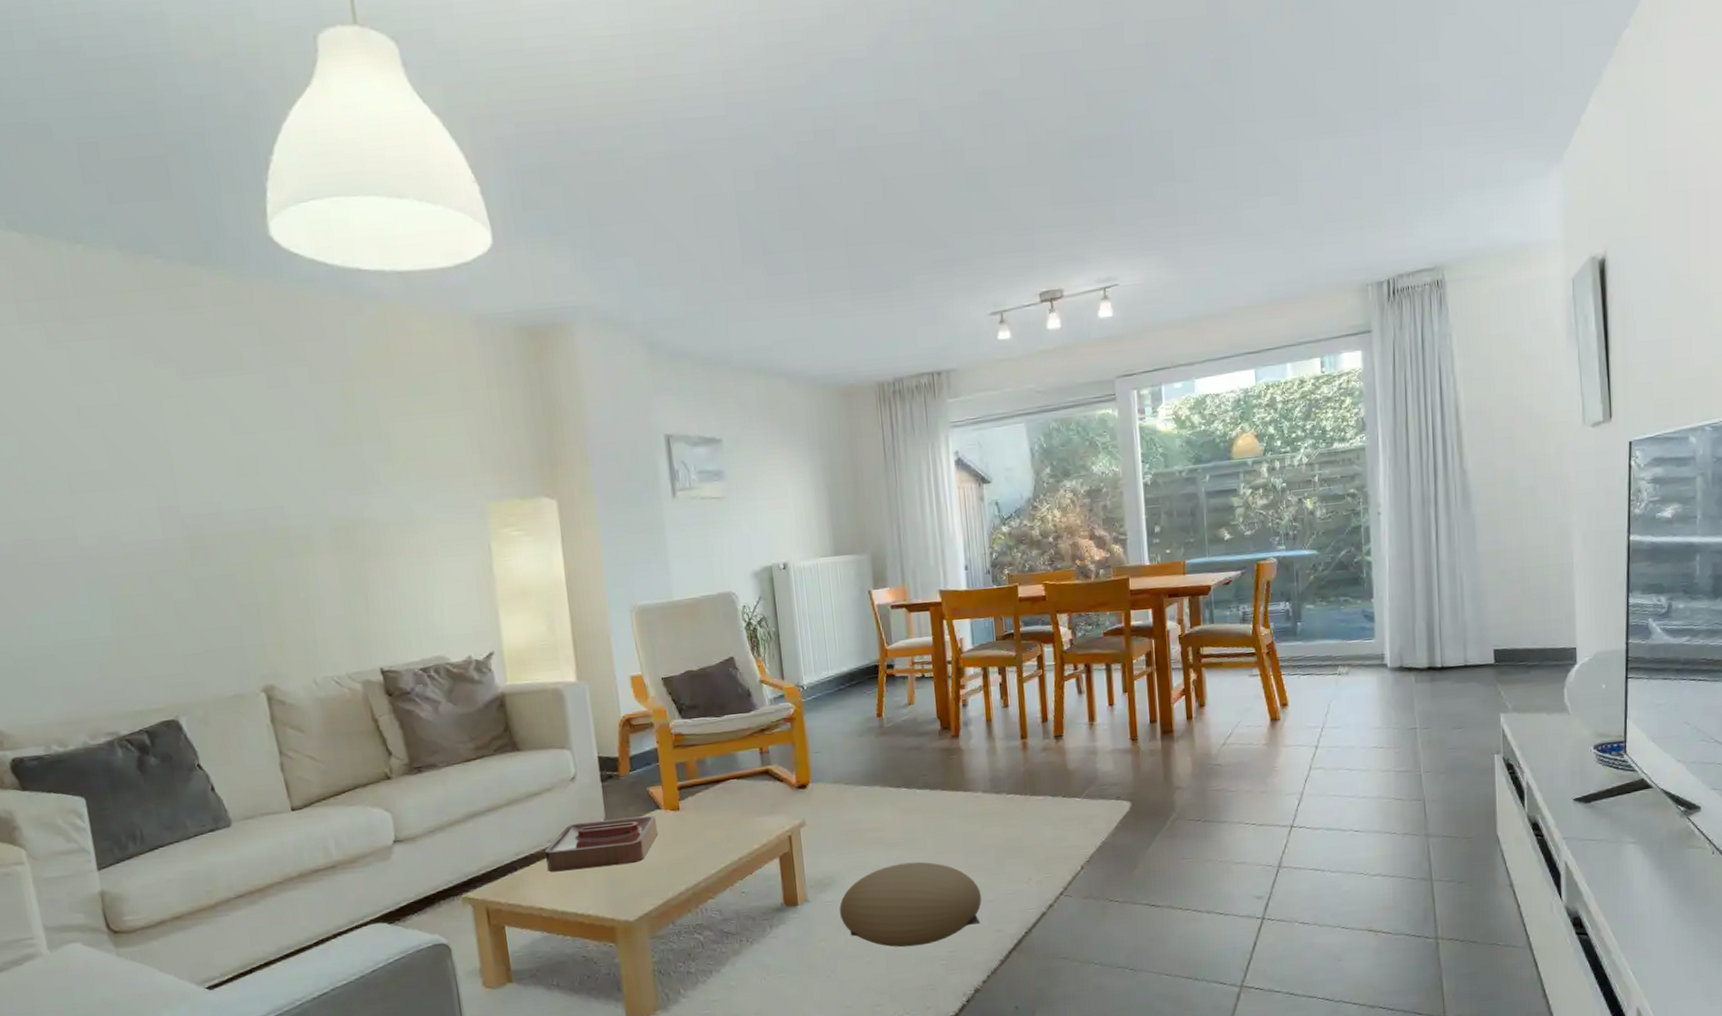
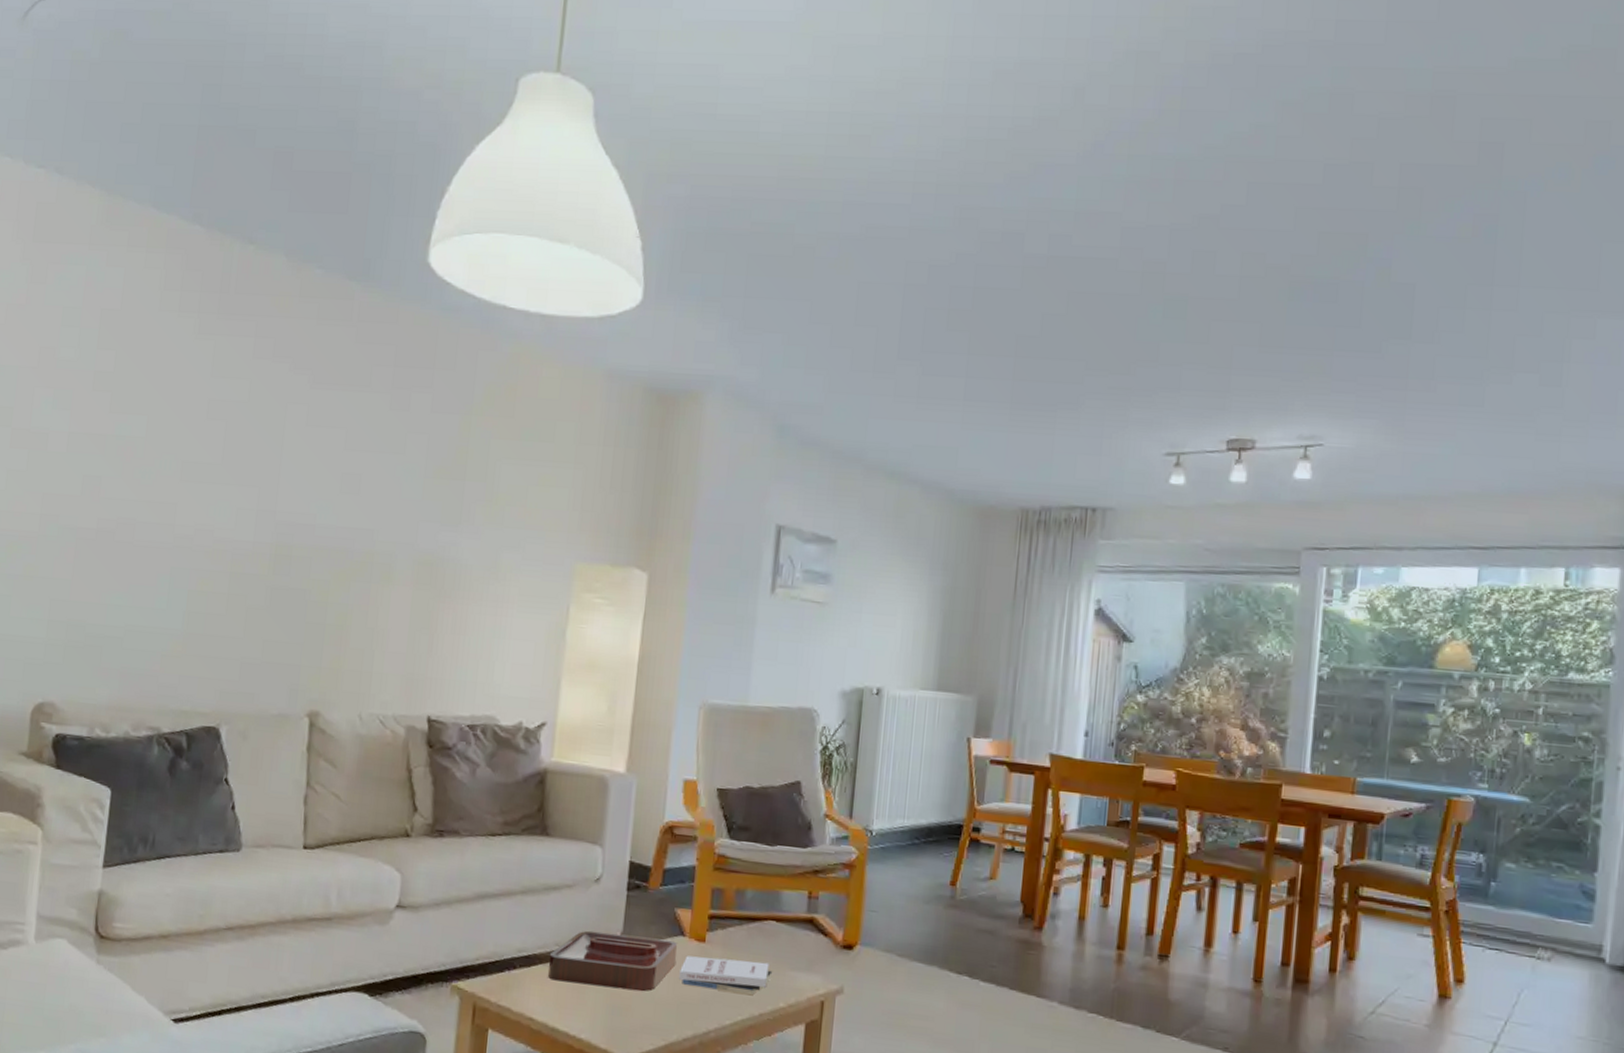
books: none [663,815,743,849] -> present [679,955,773,996]

